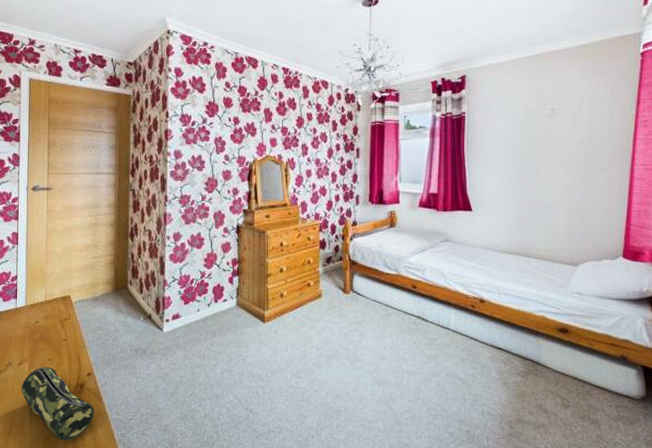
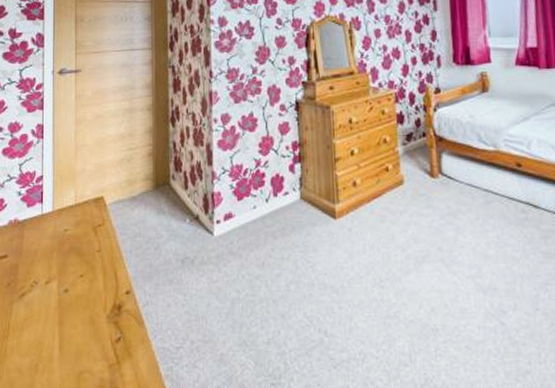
pencil case: present [21,366,95,441] -> none [49,284,136,378]

